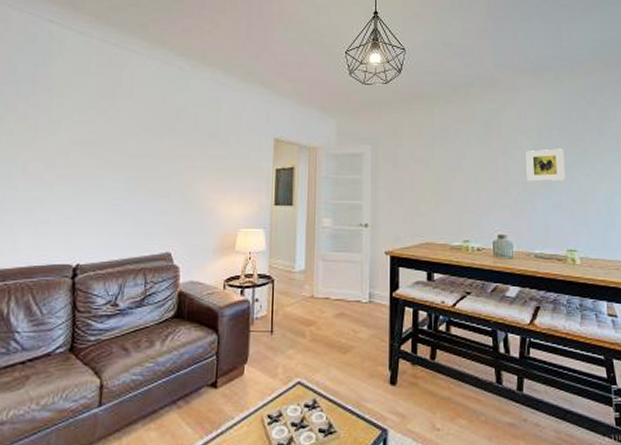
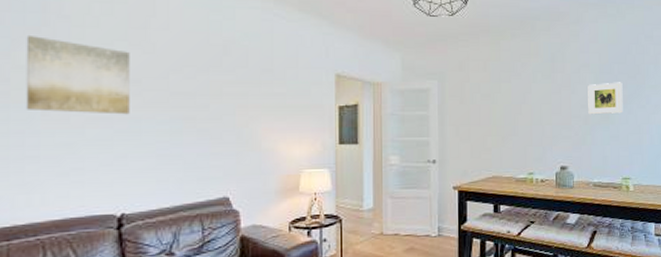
wall art: none [9,103,98,173] -> present [26,34,130,115]

